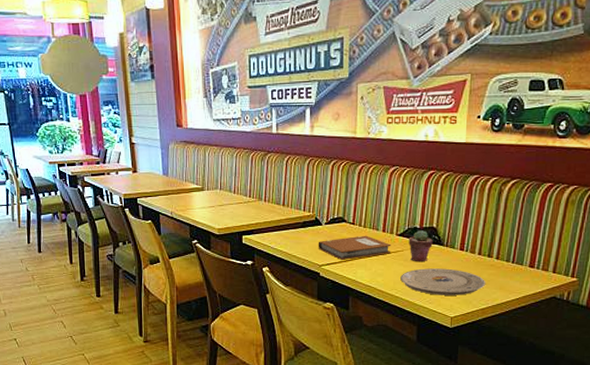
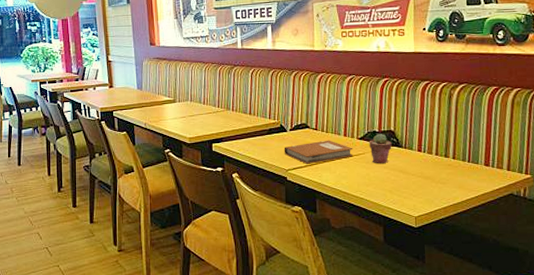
plate: present [400,268,486,295] -> none [364,169,446,196]

